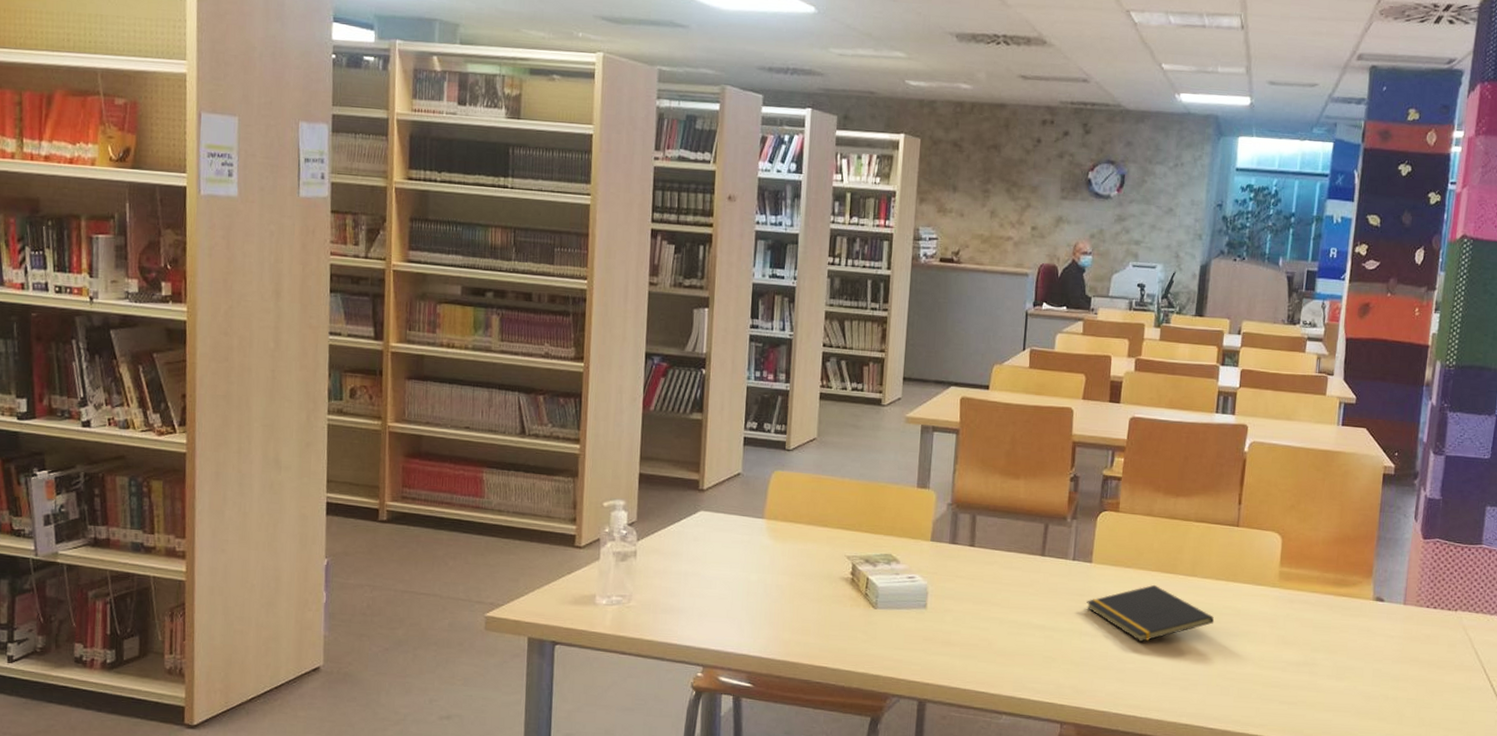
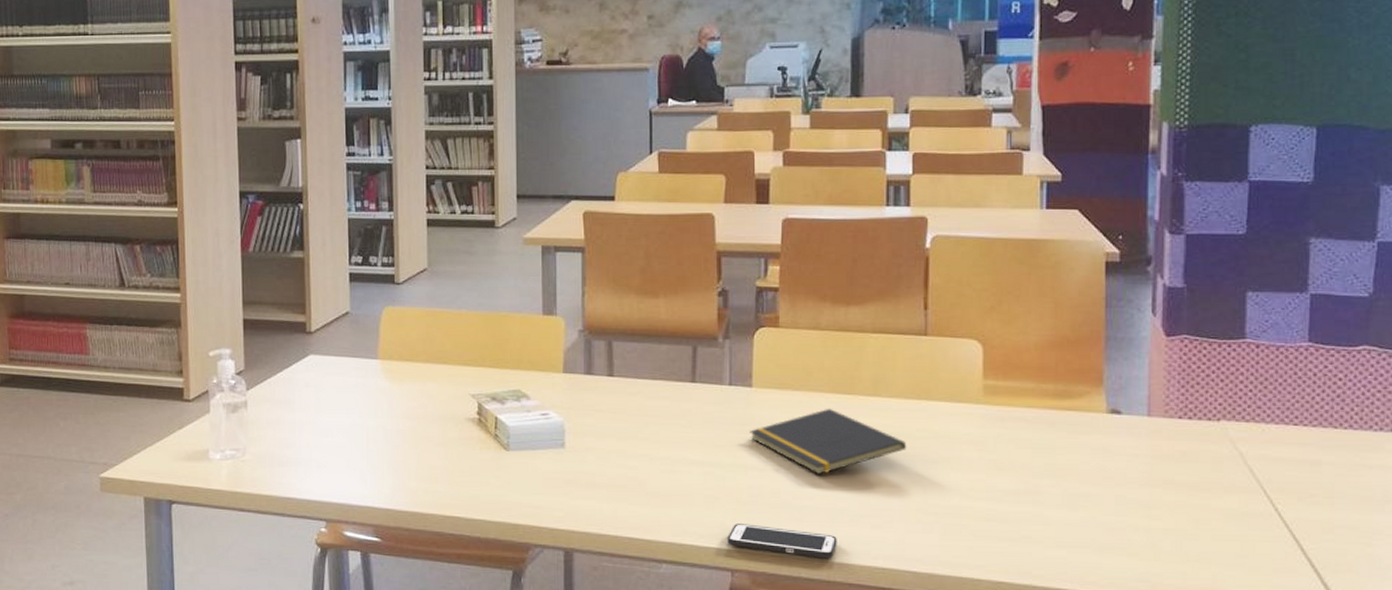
cell phone: none [1059,682,1151,715] -> present [727,524,837,559]

